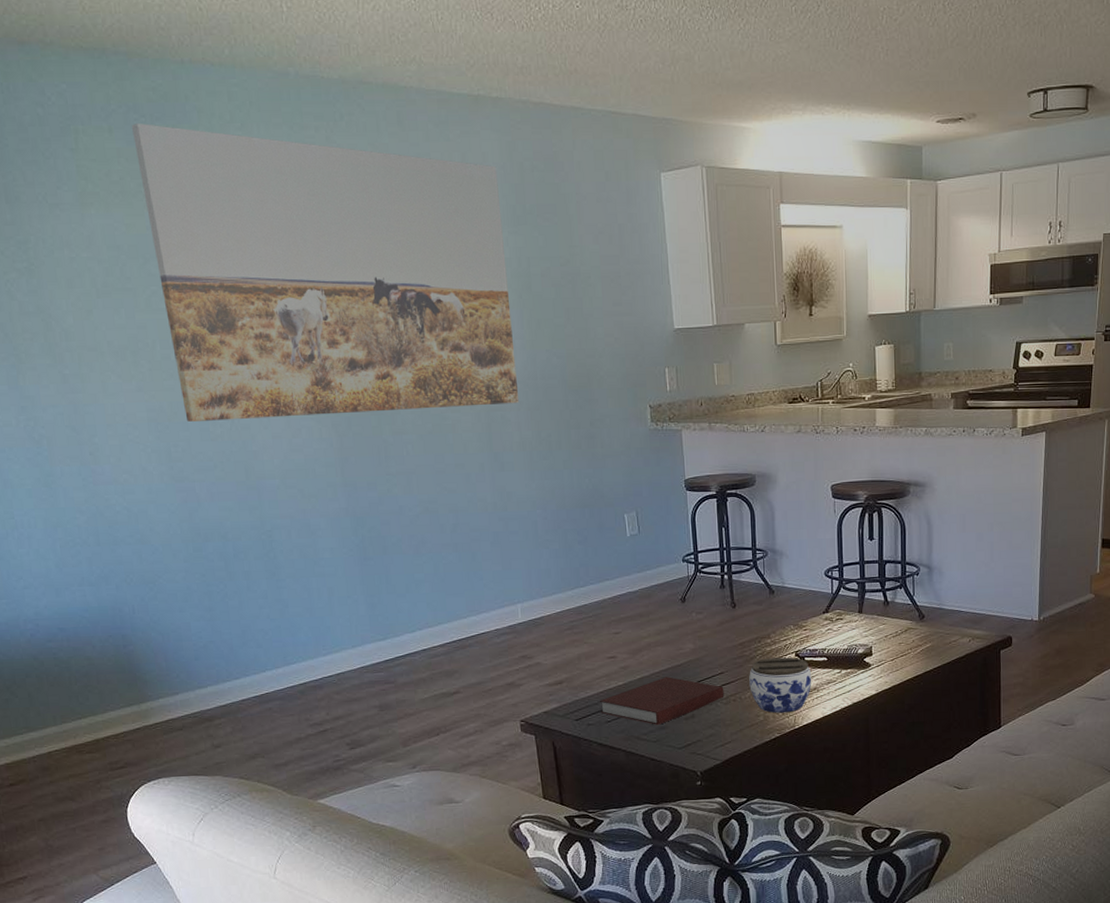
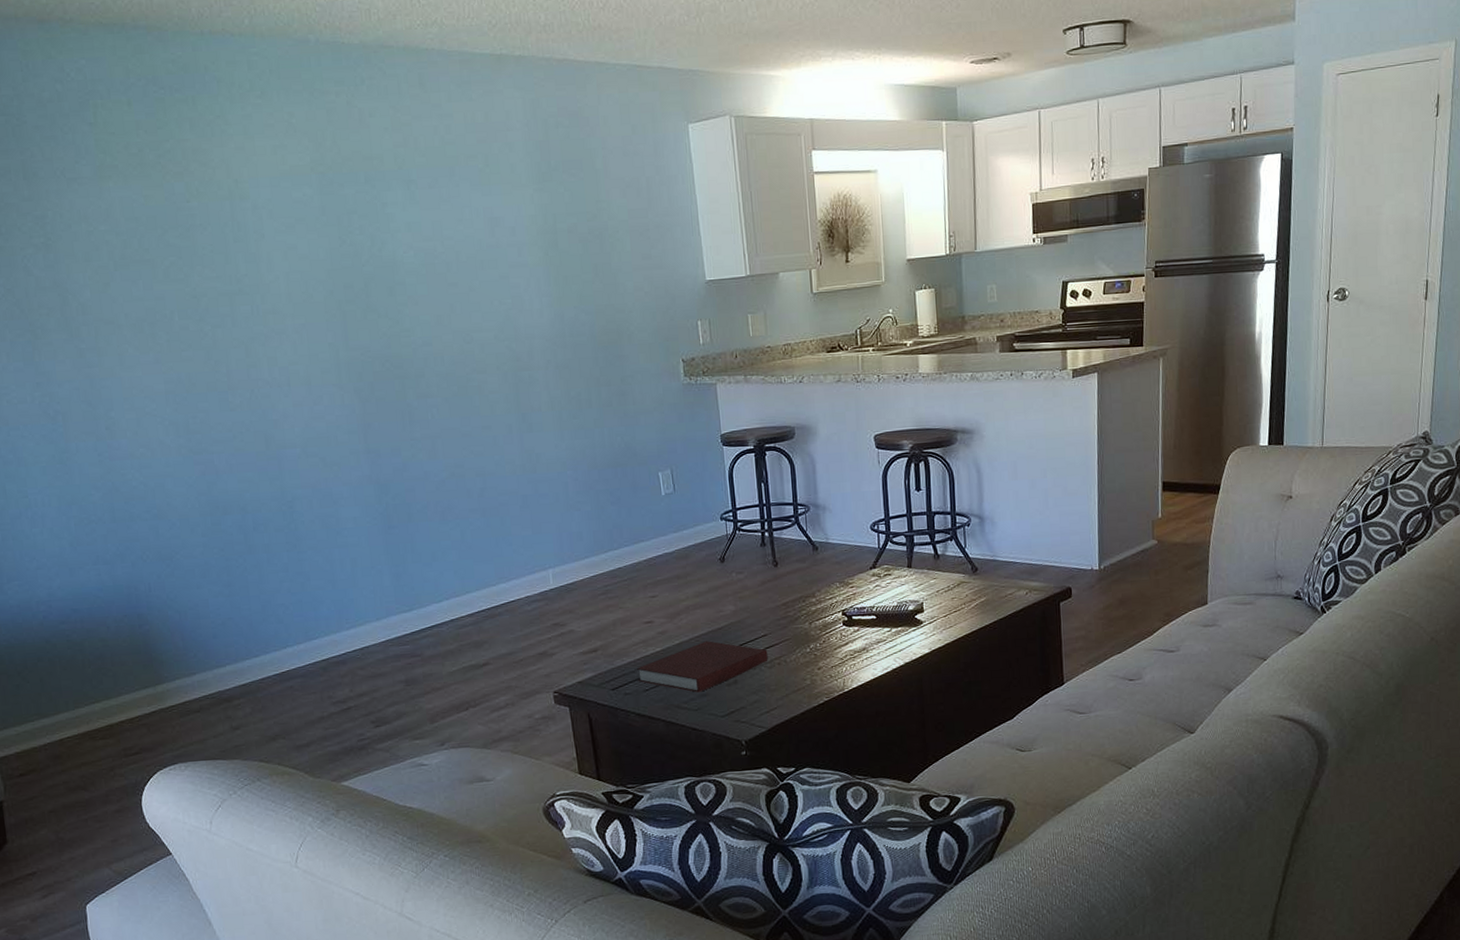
wall art: present [131,122,519,422] -> none [150,94,548,392]
jar: present [749,657,812,713] -> none [794,616,861,676]

